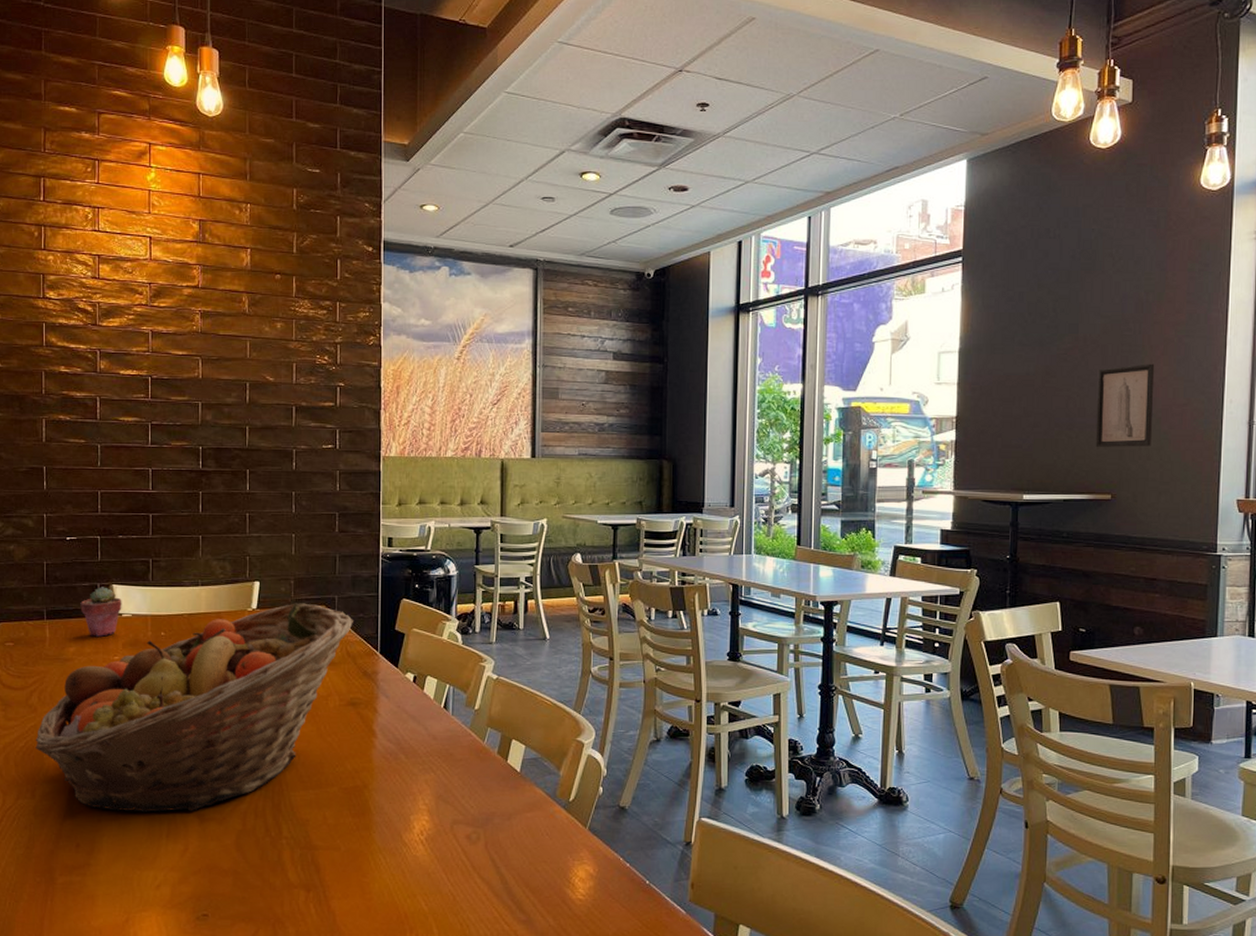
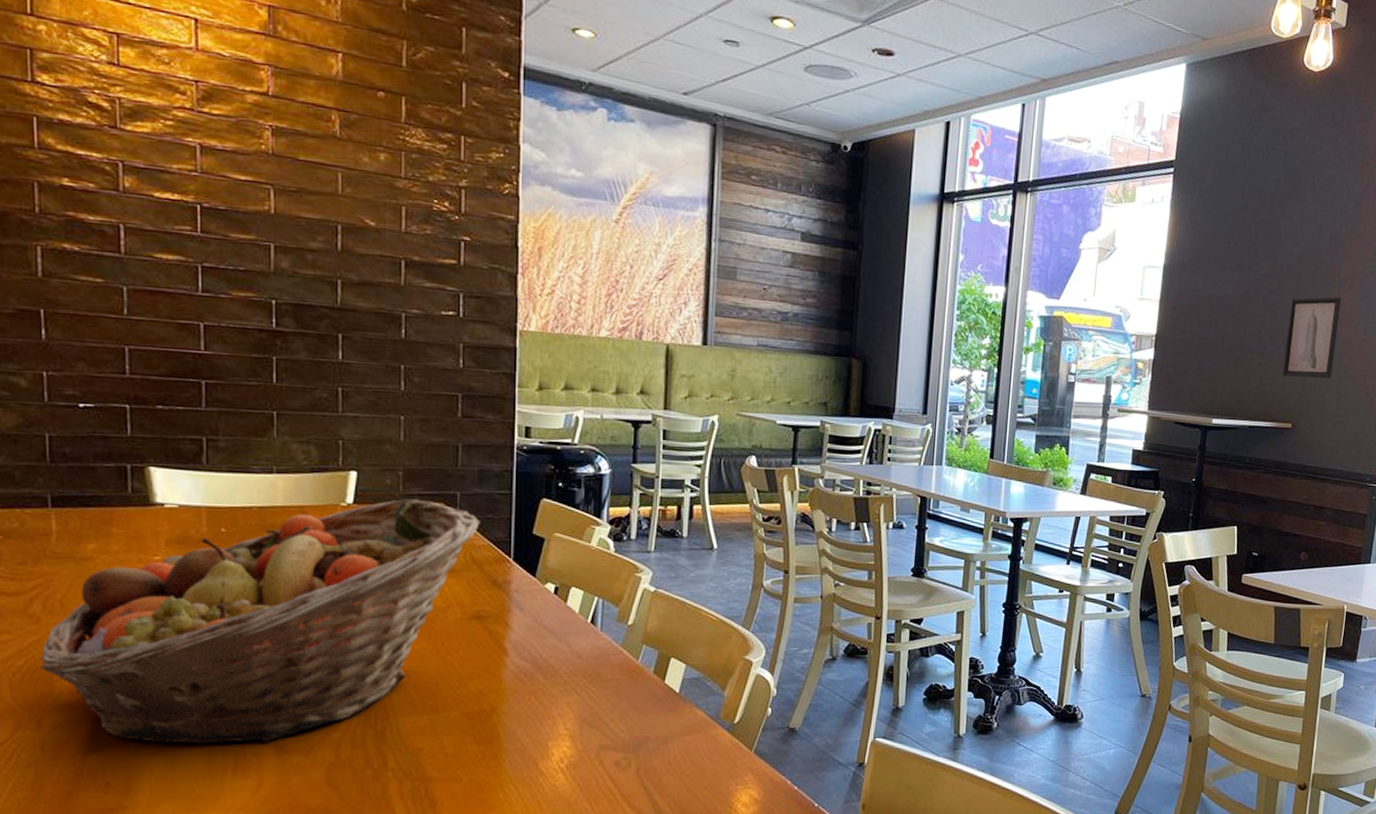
potted succulent: present [80,587,122,637] -> none [102,469,164,531]

